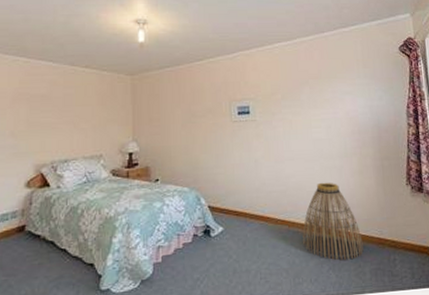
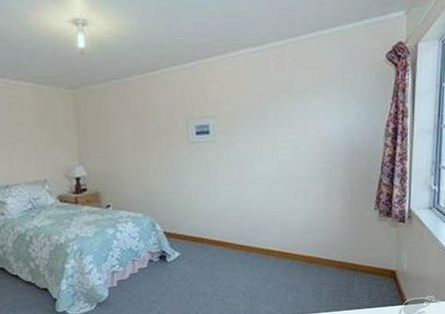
basket: present [302,182,364,261] -> none [260,207,323,283]

